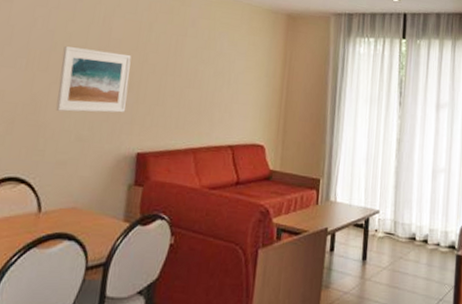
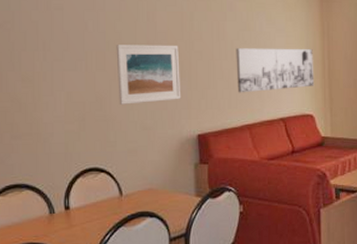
wall art: none [187,66,272,116] -> present [236,48,315,93]

